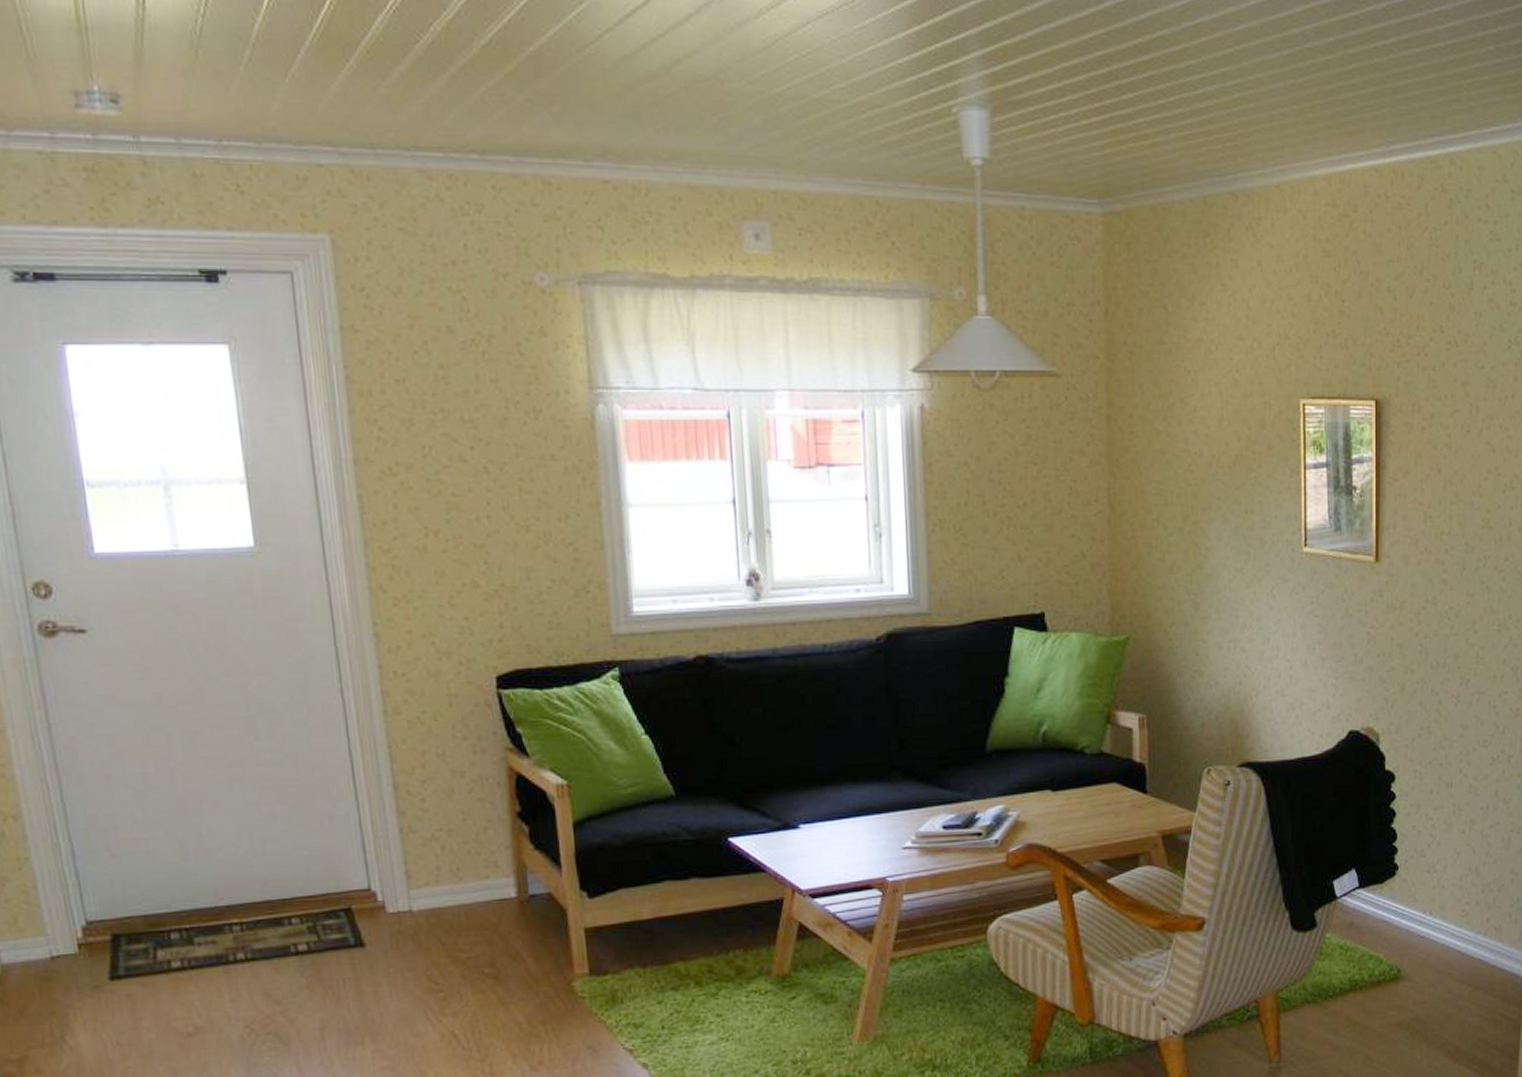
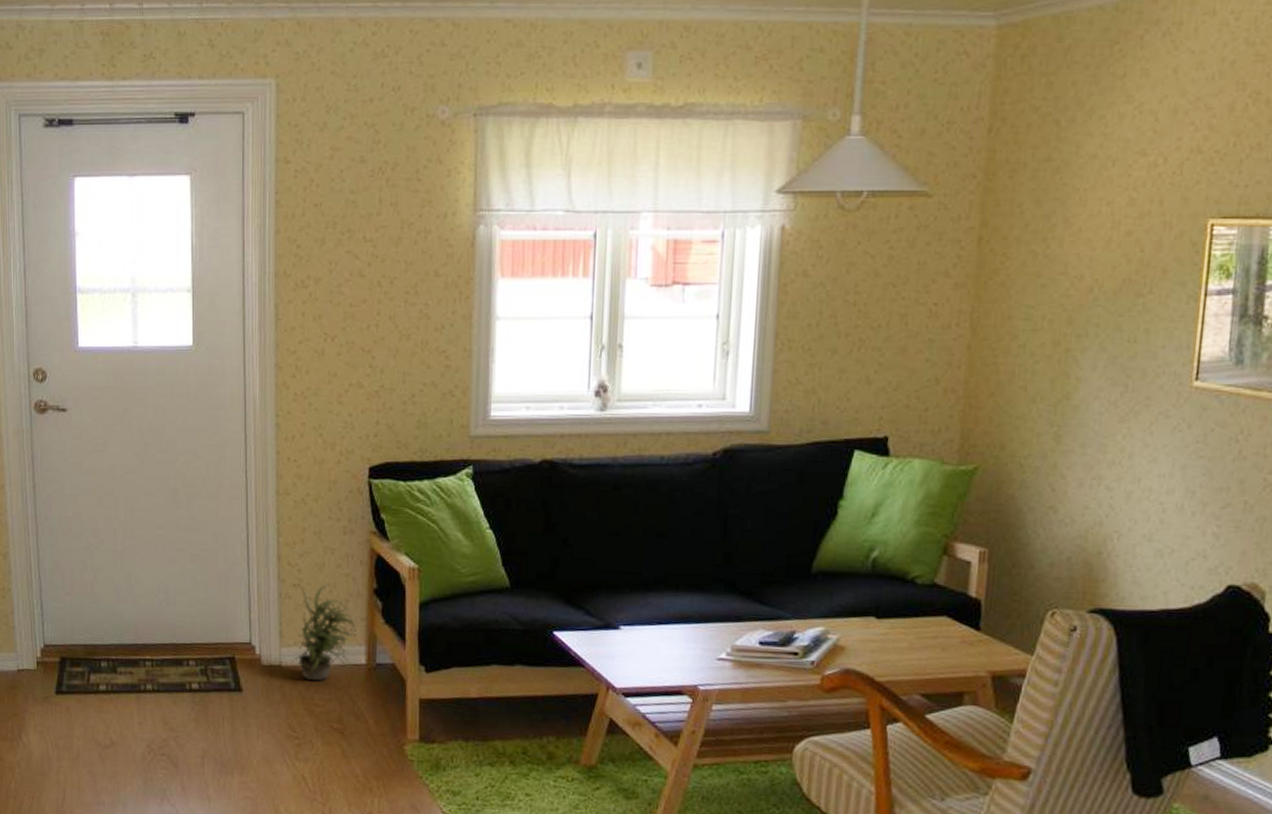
potted plant: none [414,812,502,924] -> present [291,584,357,682]

